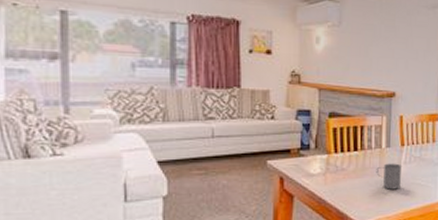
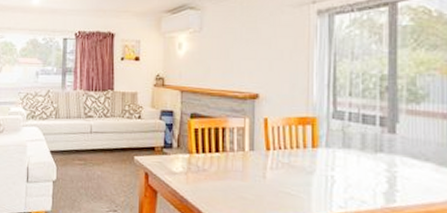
mug: present [376,163,403,190] -> none [239,167,268,196]

